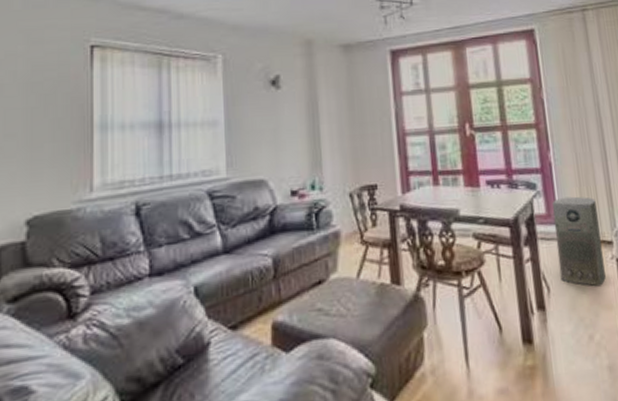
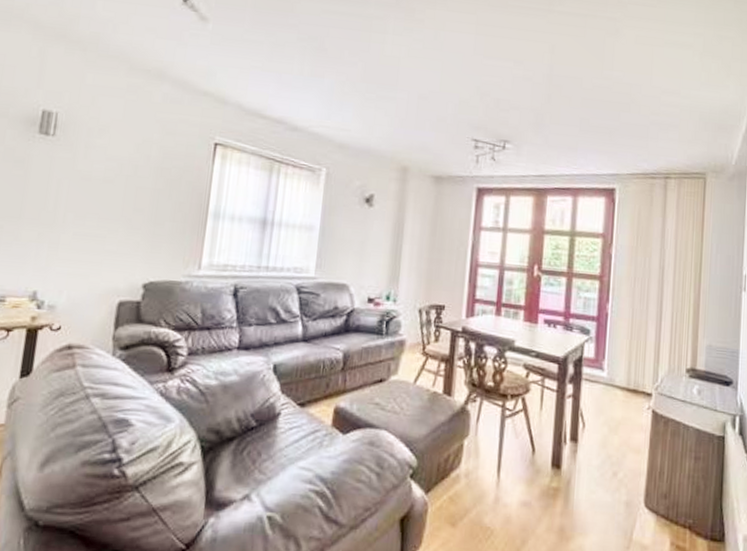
air purifier: present [552,196,606,287] -> none [597,346,643,431]

